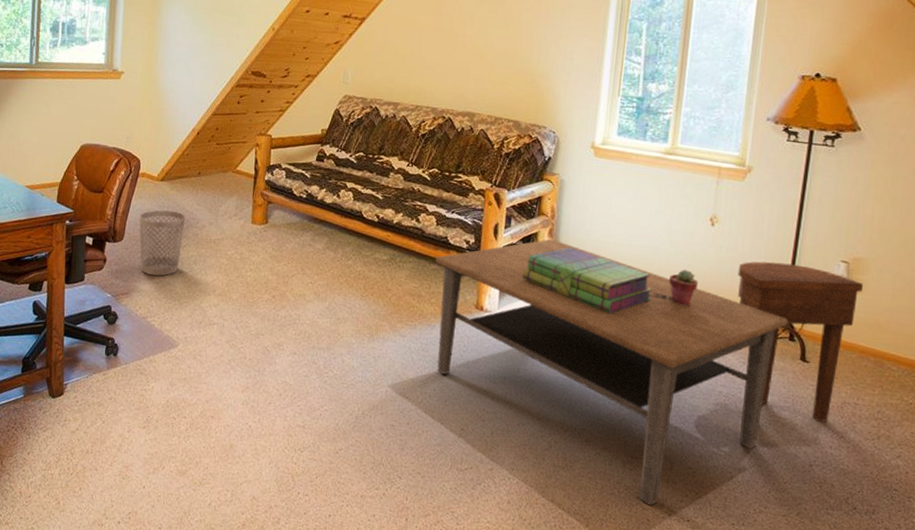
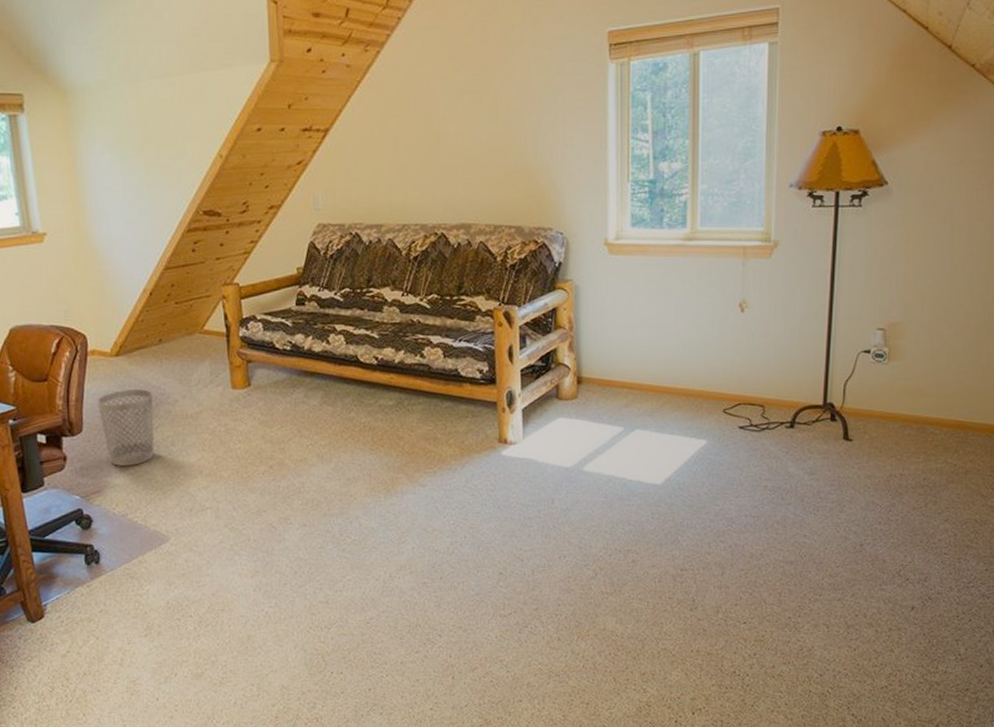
coffee table: present [436,239,788,506] -> none [448,353,828,615]
stack of books: present [522,247,653,314] -> none [545,359,686,424]
potted succulent: present [669,269,698,306] -> none [702,364,733,403]
side table: present [738,261,864,422] -> none [773,340,902,499]

